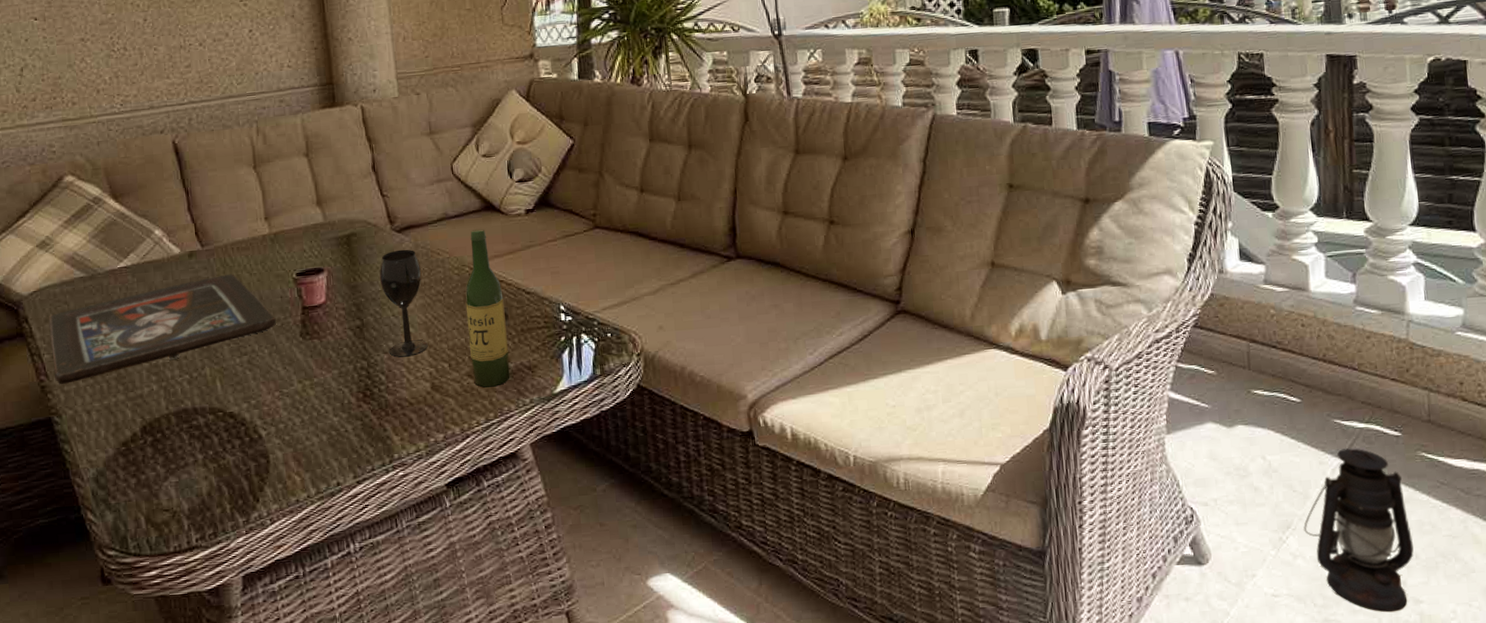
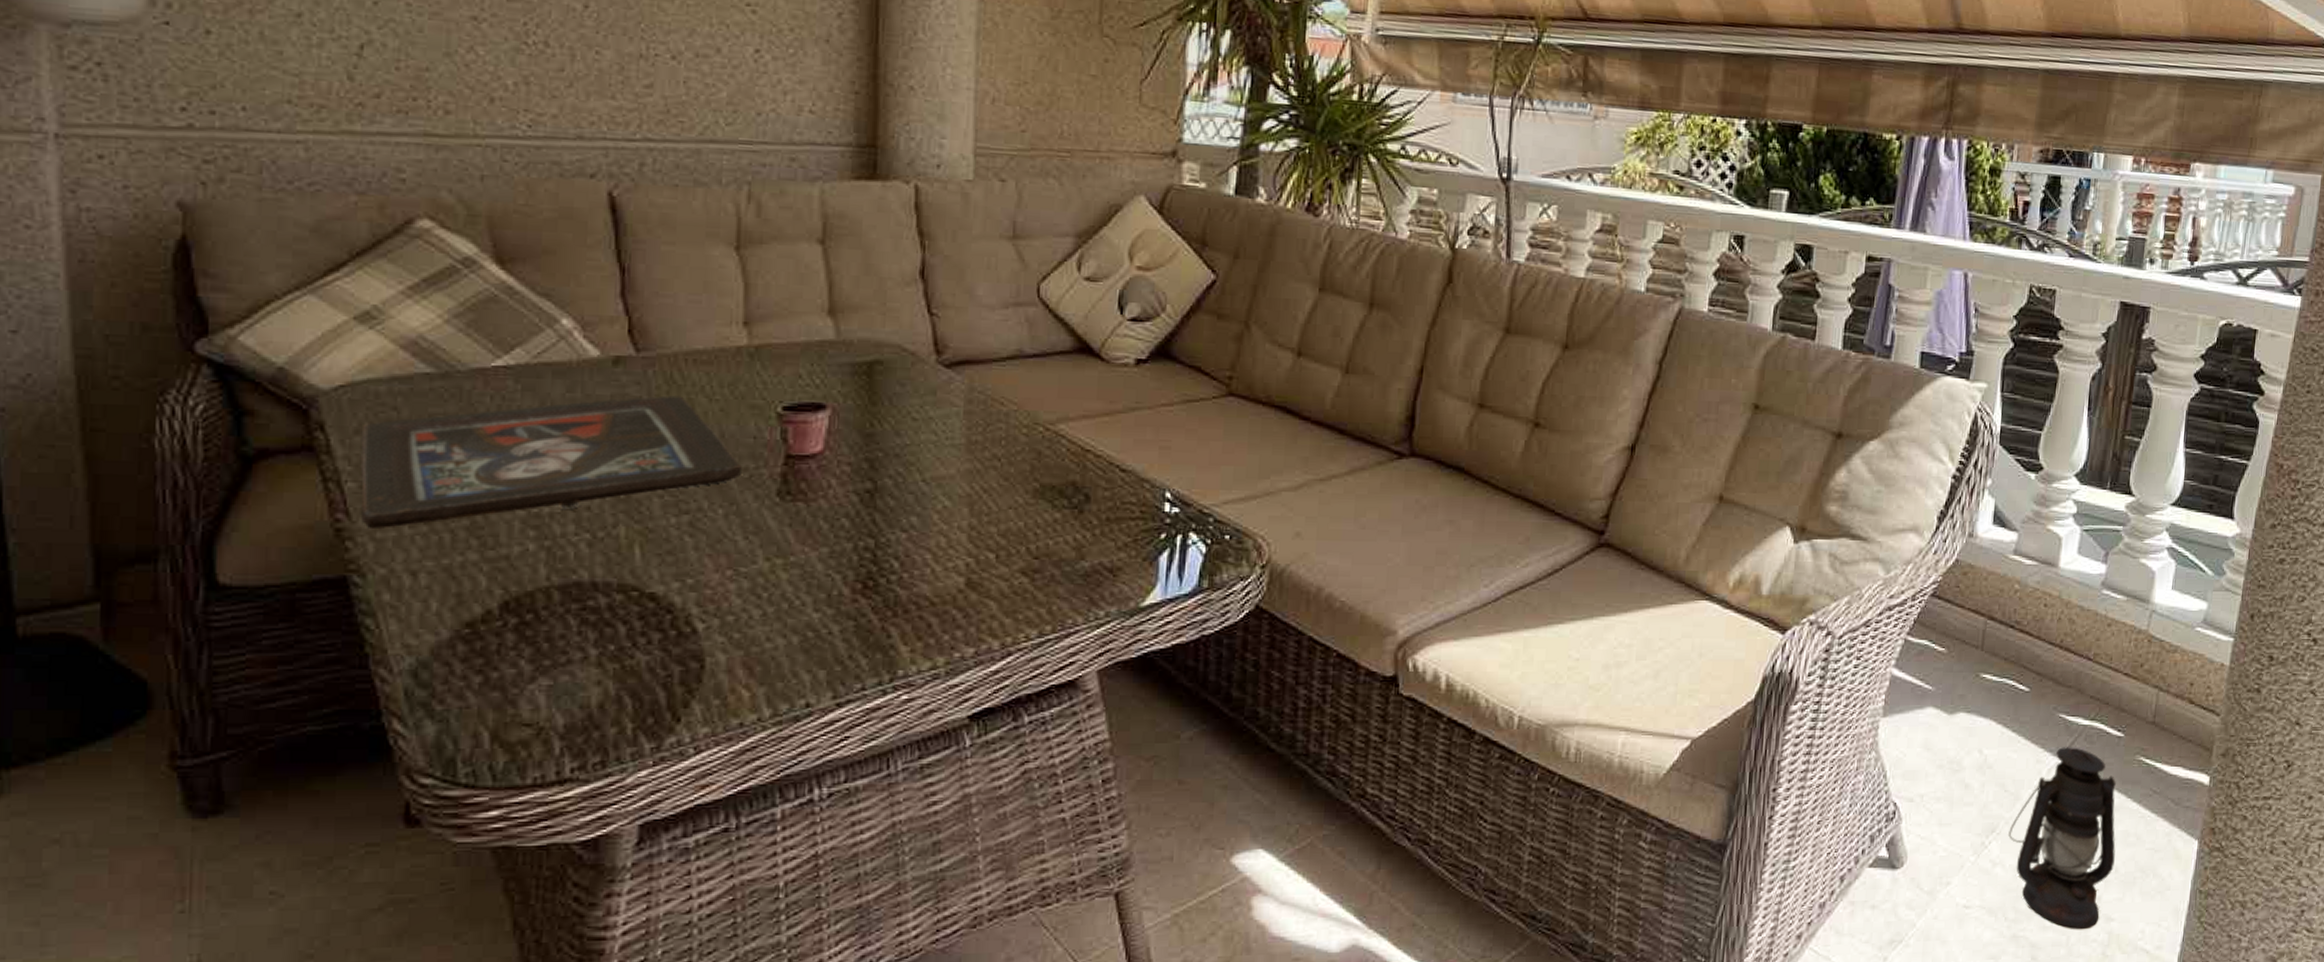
wine glass: present [379,249,428,358] -> none [909,391,975,539]
wine bottle: present [465,228,510,388] -> none [1028,376,1088,591]

